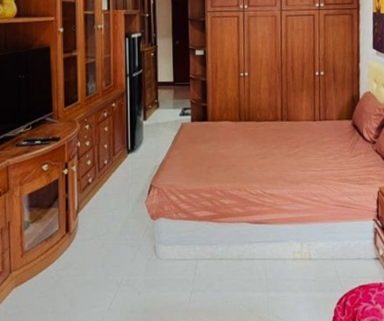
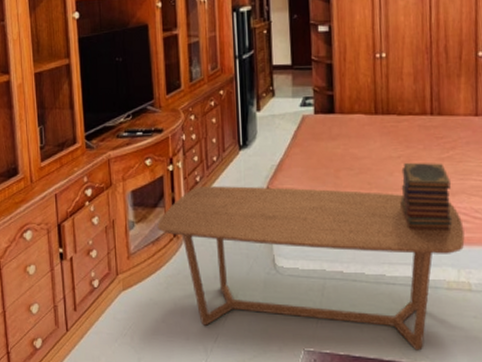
coffee table: none [51,184,306,313] -> present [157,186,465,351]
book stack: none [258,158,297,214] -> present [400,162,453,230]

